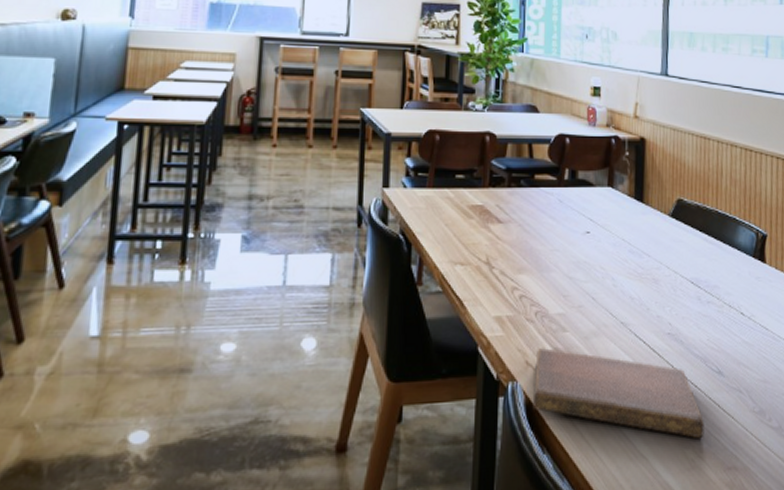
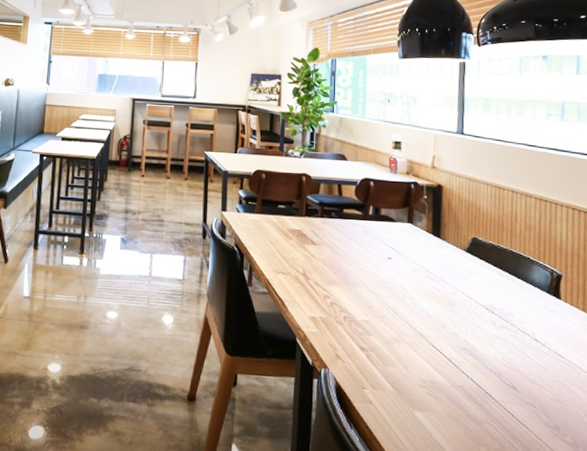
notebook: present [532,348,704,439] -> none [342,346,498,441]

